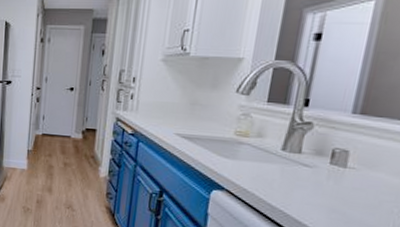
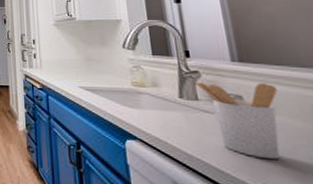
utensil holder: none [303,133,388,213] -> present [194,81,280,159]

